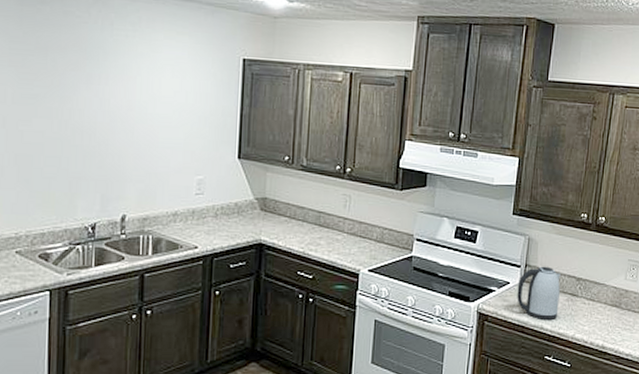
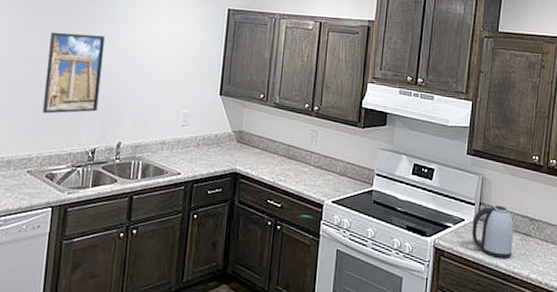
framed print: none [27,89,98,185] -> present [42,31,105,114]

